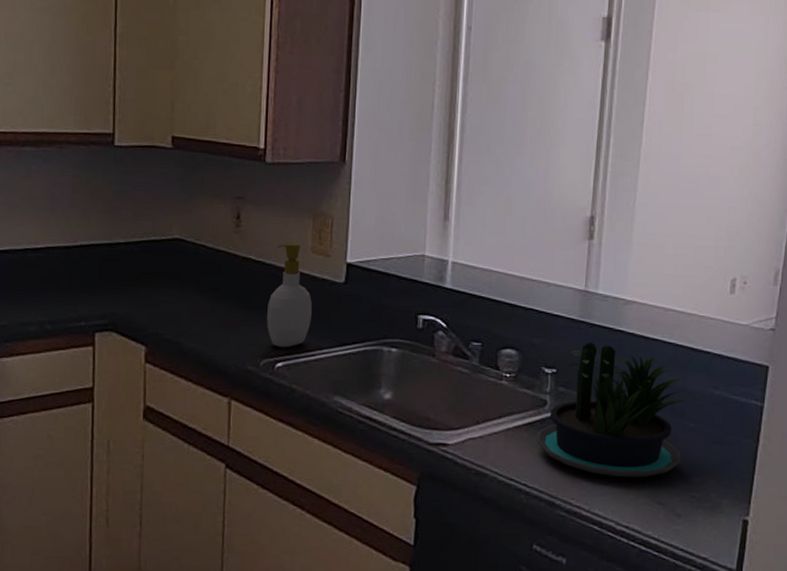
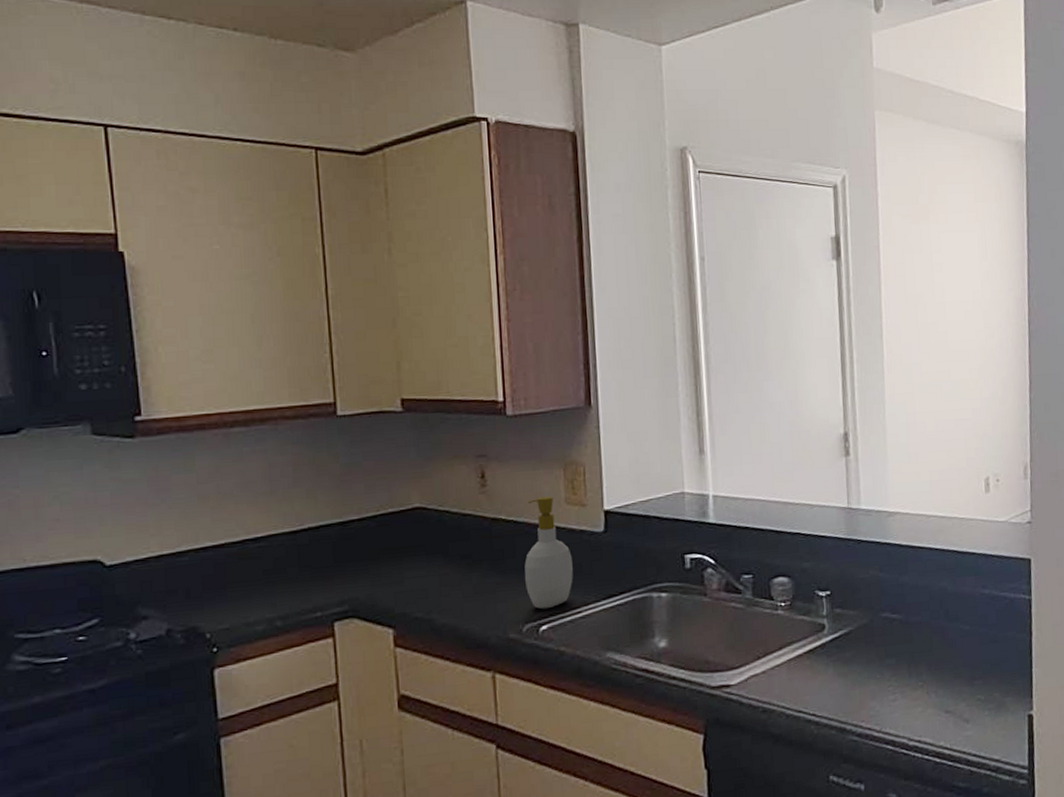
potted plant: present [535,342,700,478] -> none [818,558,972,692]

